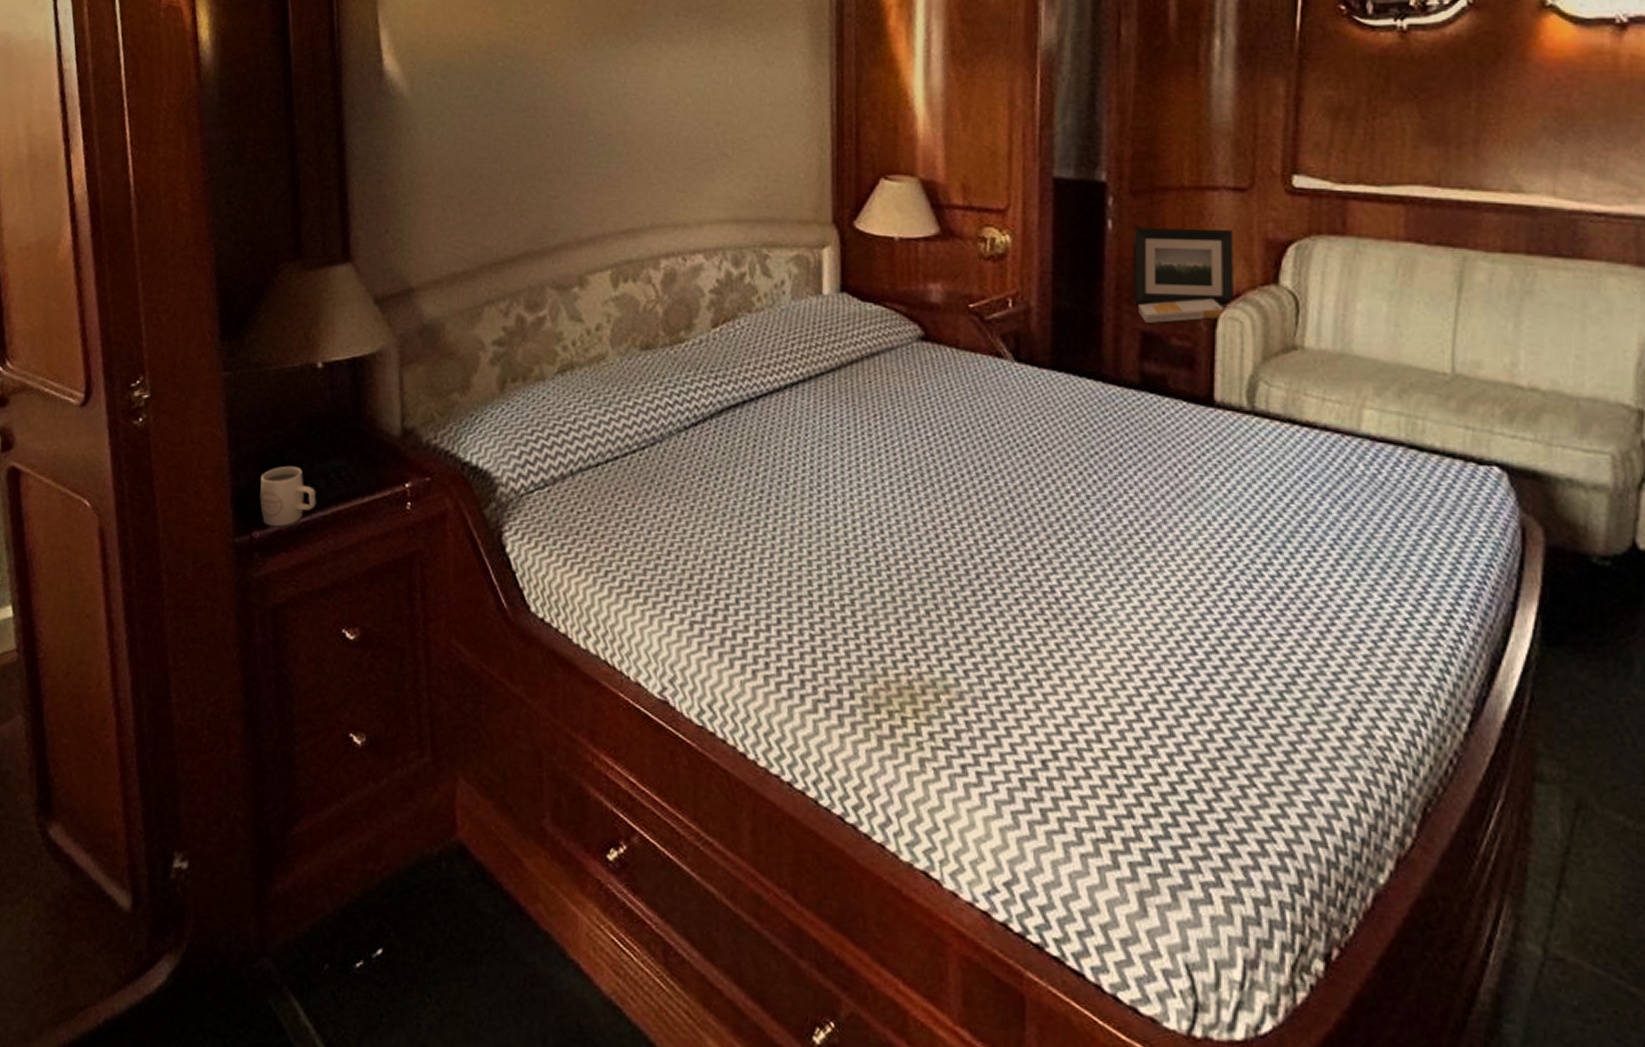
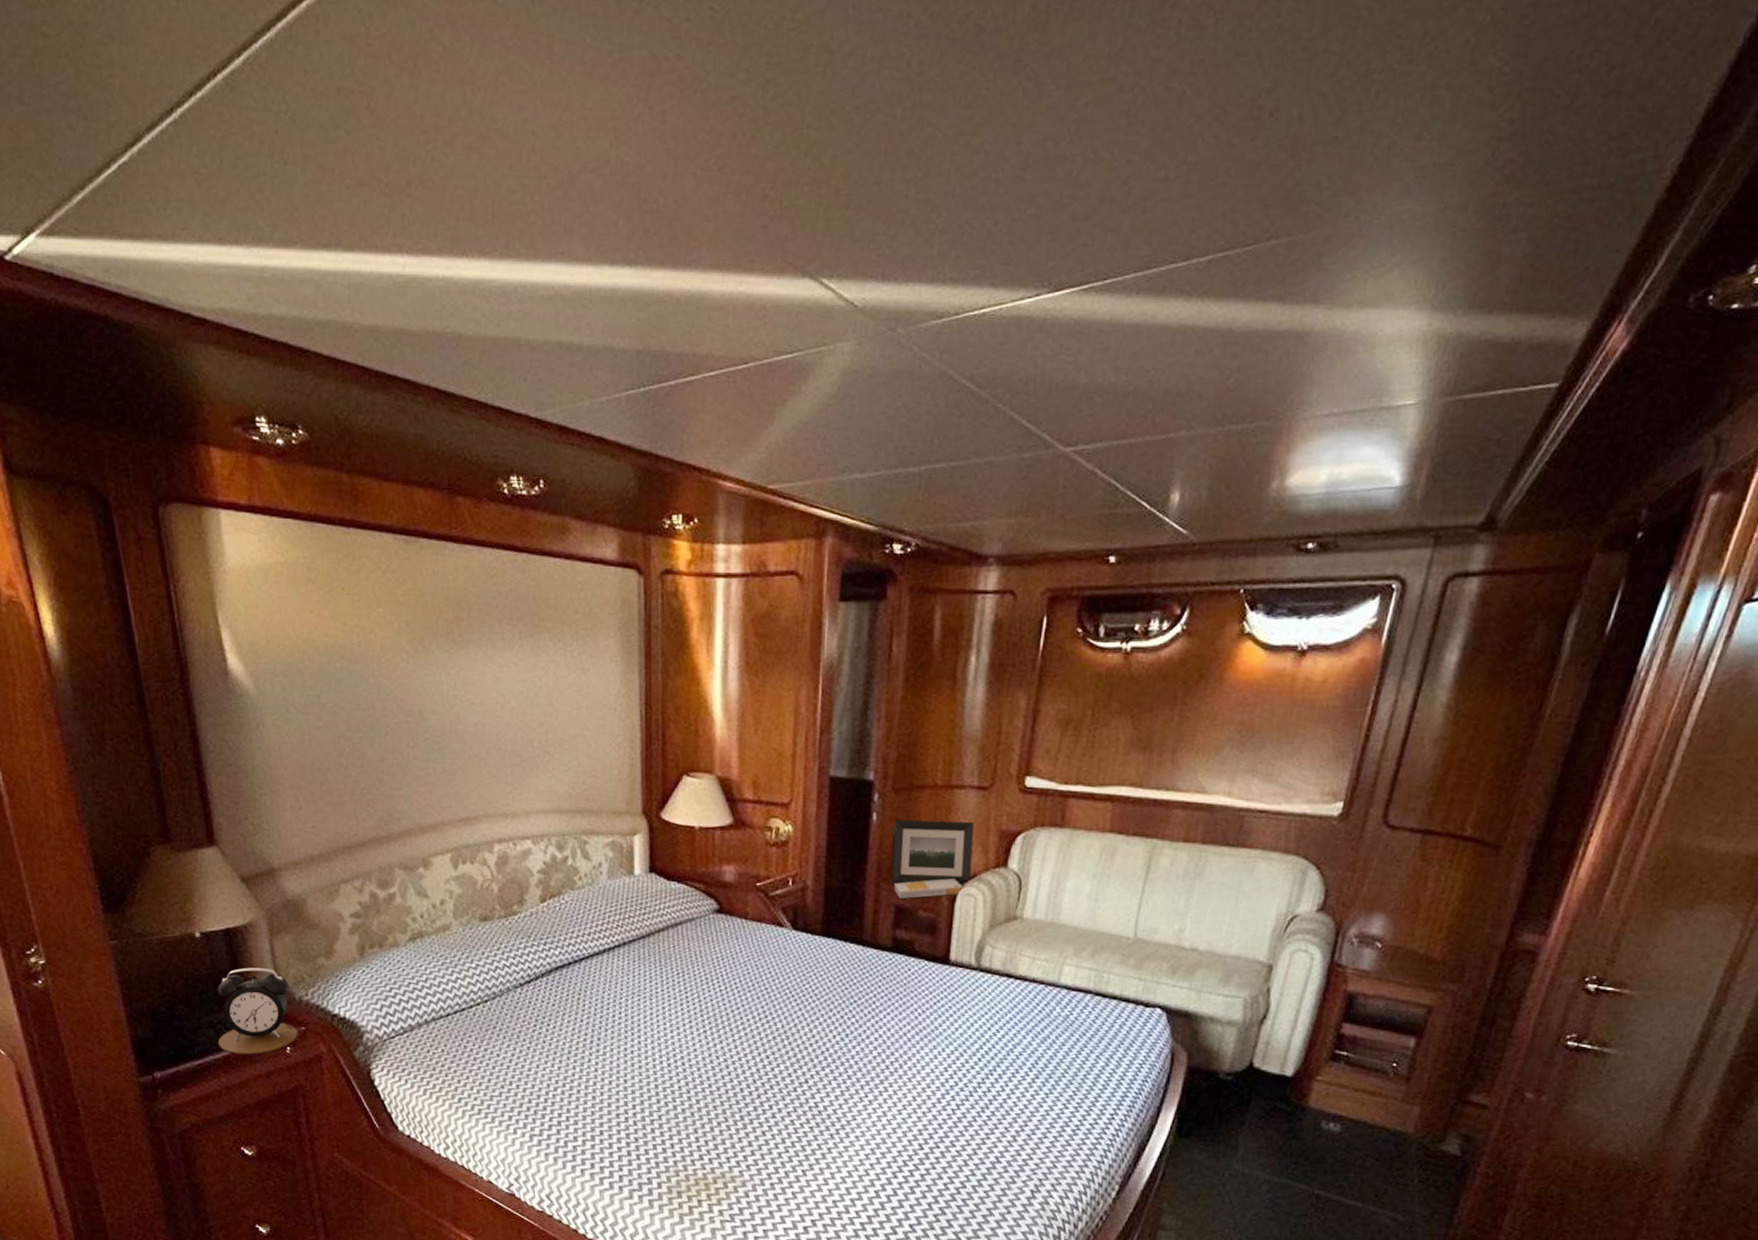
mug: present [259,465,316,527] -> none [155,1019,207,1069]
alarm clock: none [330,404,422,511] -> present [217,967,298,1055]

